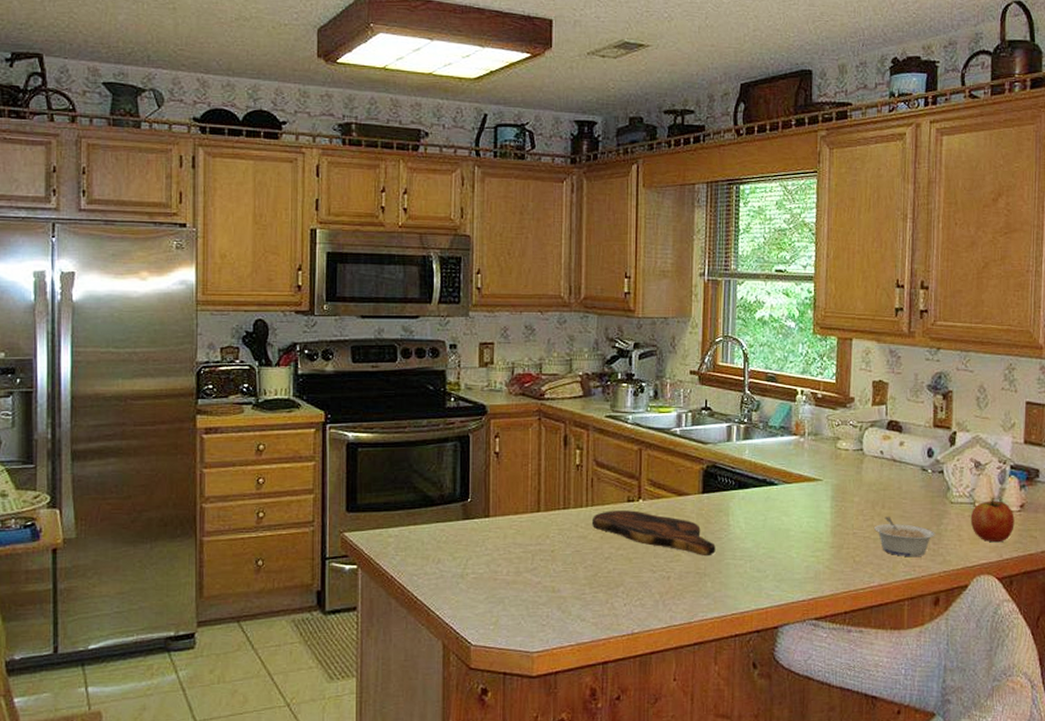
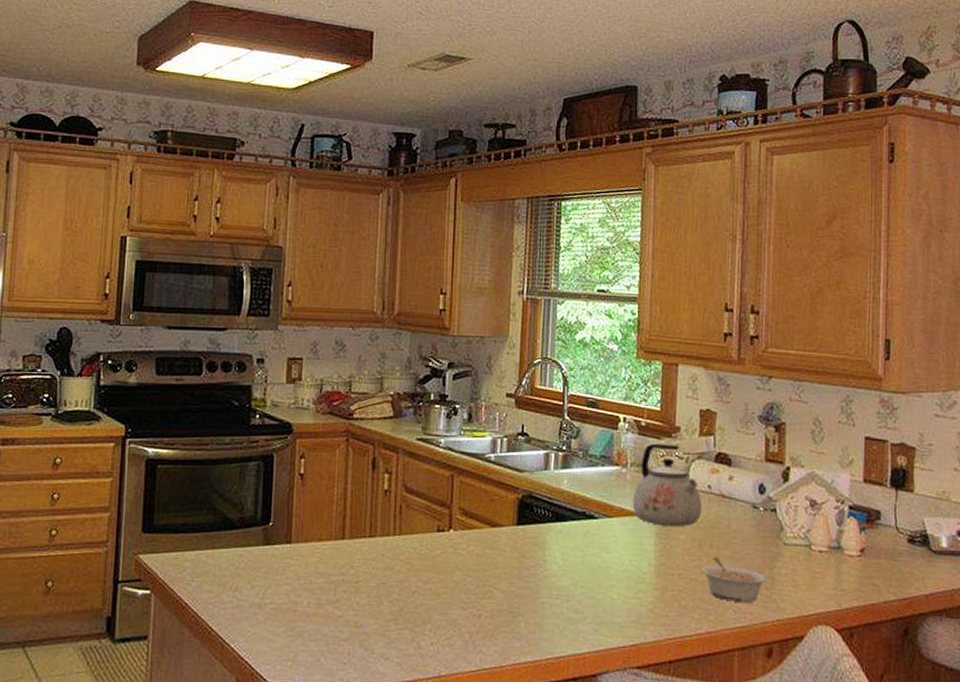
cutting board: present [591,510,716,557] -> none [398,540,530,594]
kettle: none [810,414,875,490] -> present [632,444,702,526]
fruit: present [970,497,1015,542] -> none [806,539,854,589]

